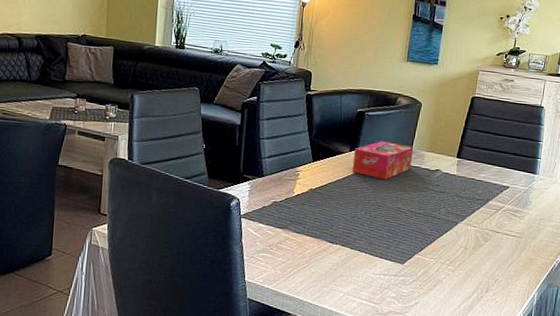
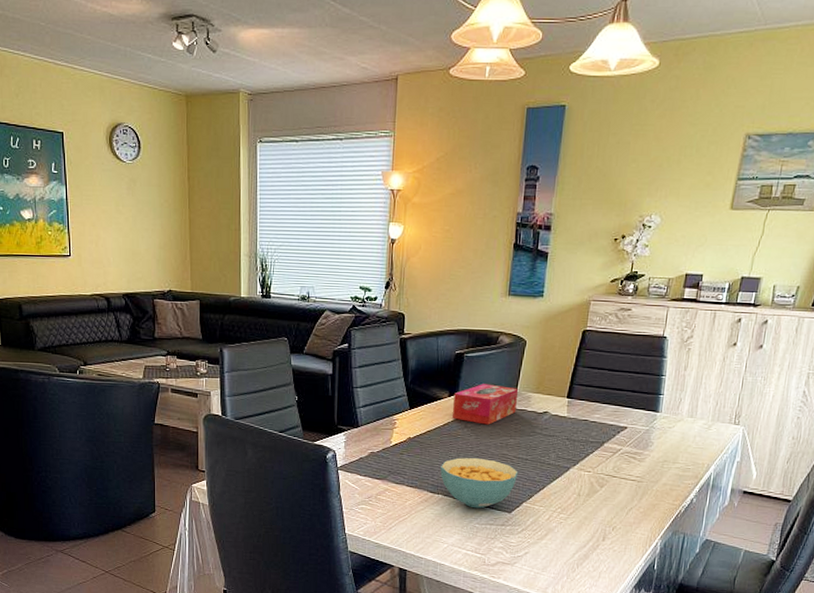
cereal bowl: none [339,209,412,259] -> present [440,457,519,509]

